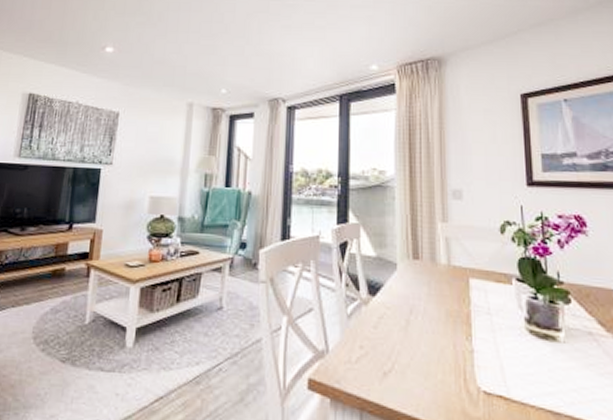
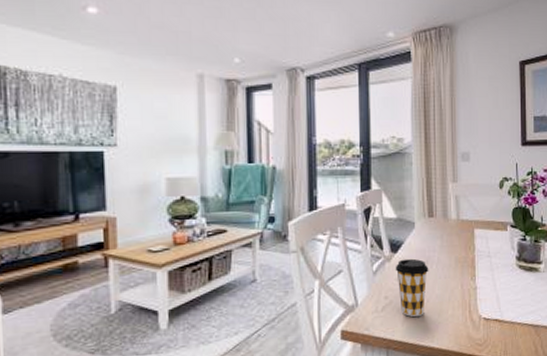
coffee cup: none [372,304,414,376] -> present [395,258,429,317]

